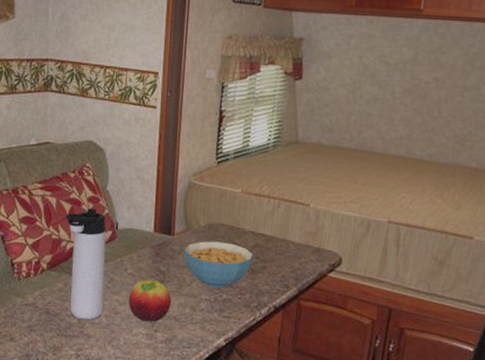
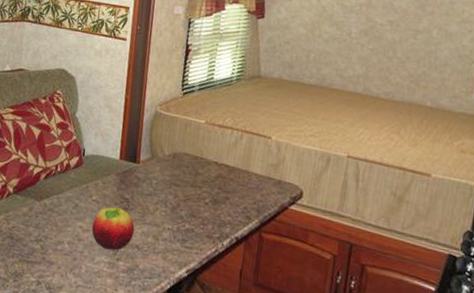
thermos bottle: present [66,208,106,320] -> none [34,133,74,246]
cereal bowl: present [183,241,253,289] -> none [148,170,216,218]

